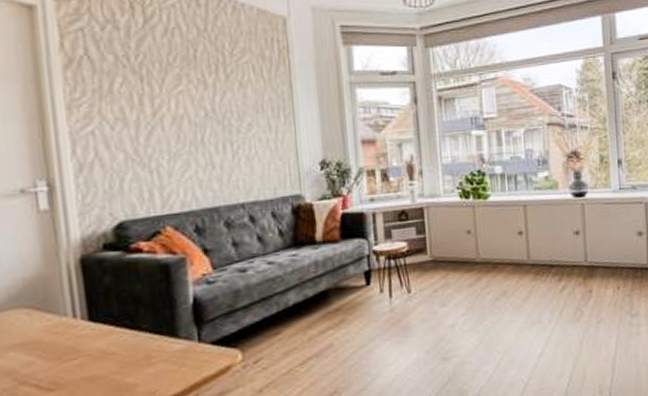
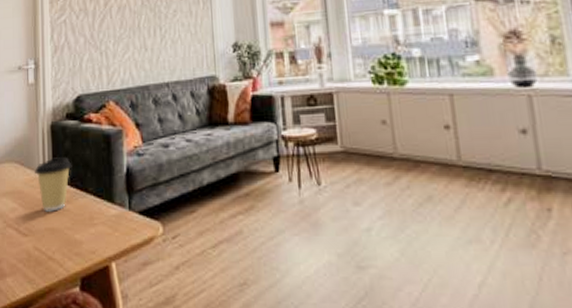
coffee cup: none [59,293,117,359] -> present [35,156,72,212]

